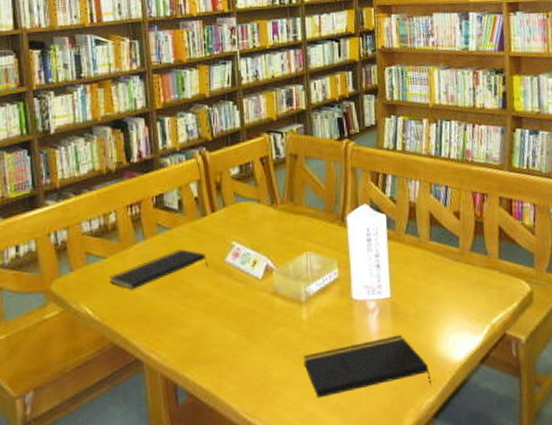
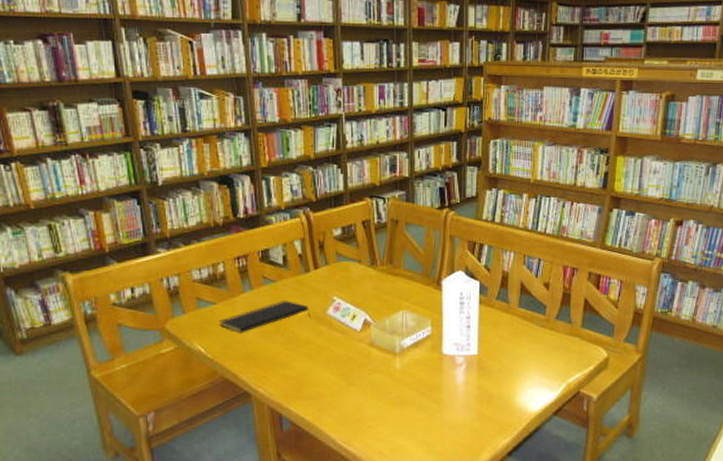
notepad: present [303,334,431,399] -> none [395,386,508,434]

